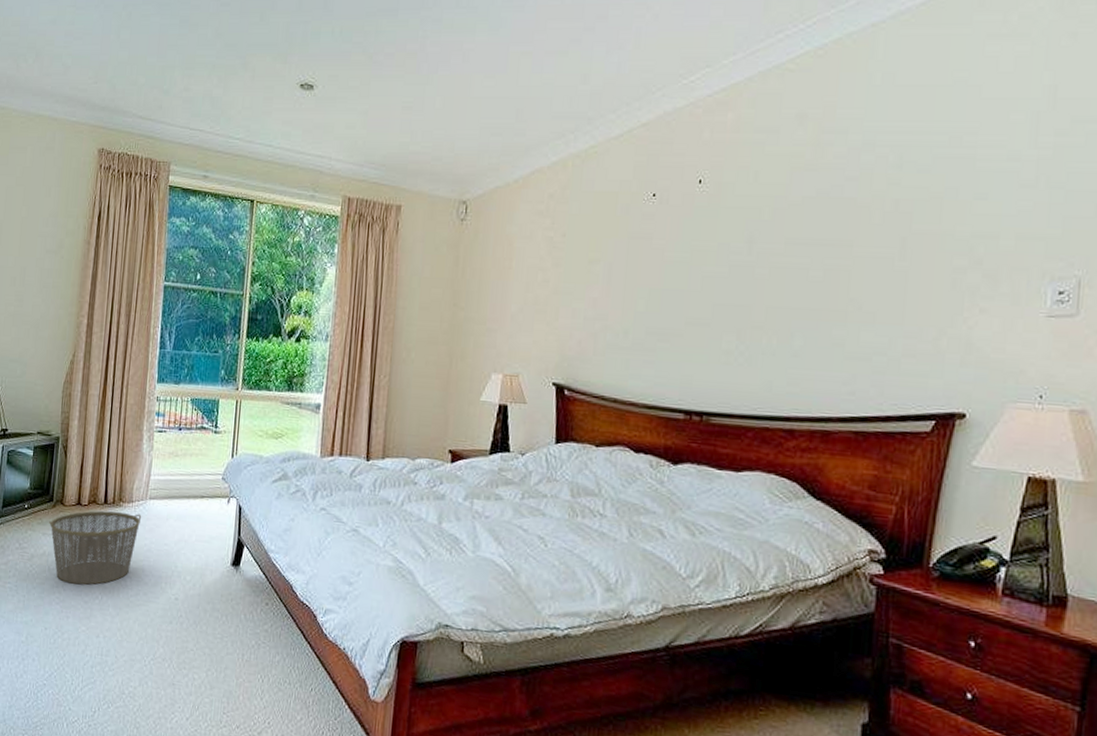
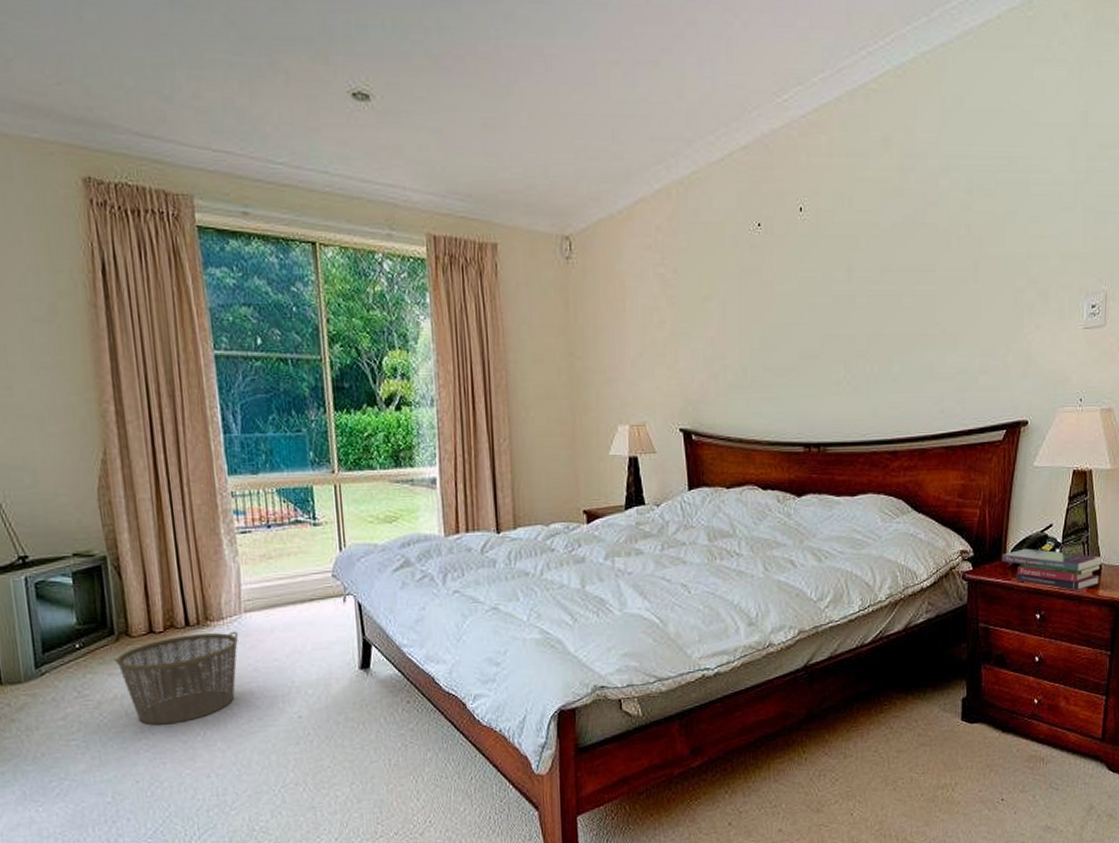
books: none [923,559,1068,623] -> present [1001,548,1102,591]

